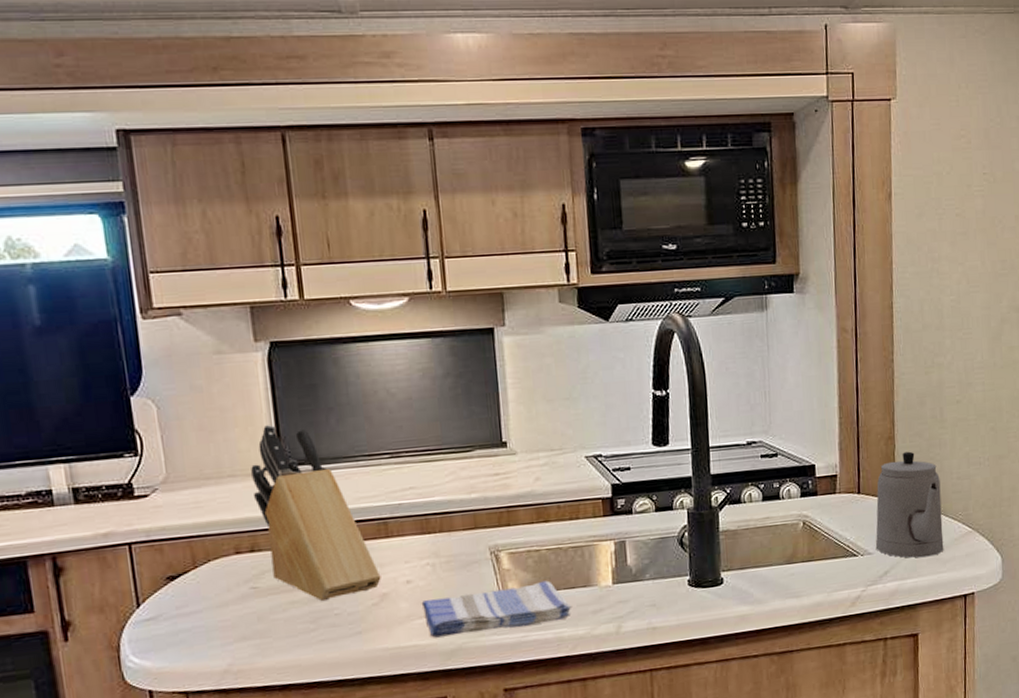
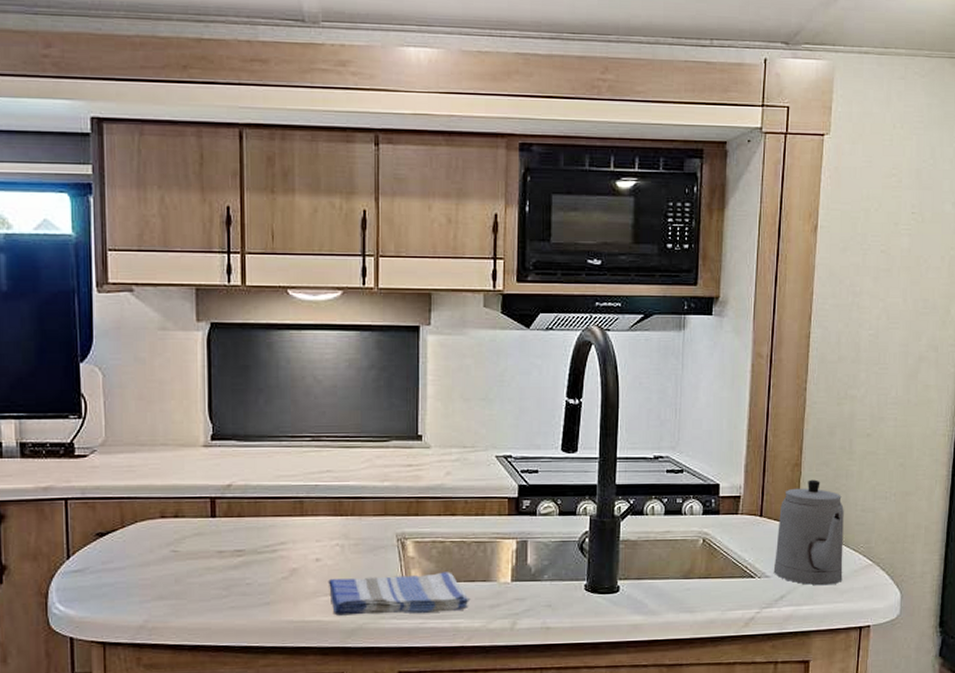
knife block: present [250,425,381,602] -> none [181,400,293,571]

